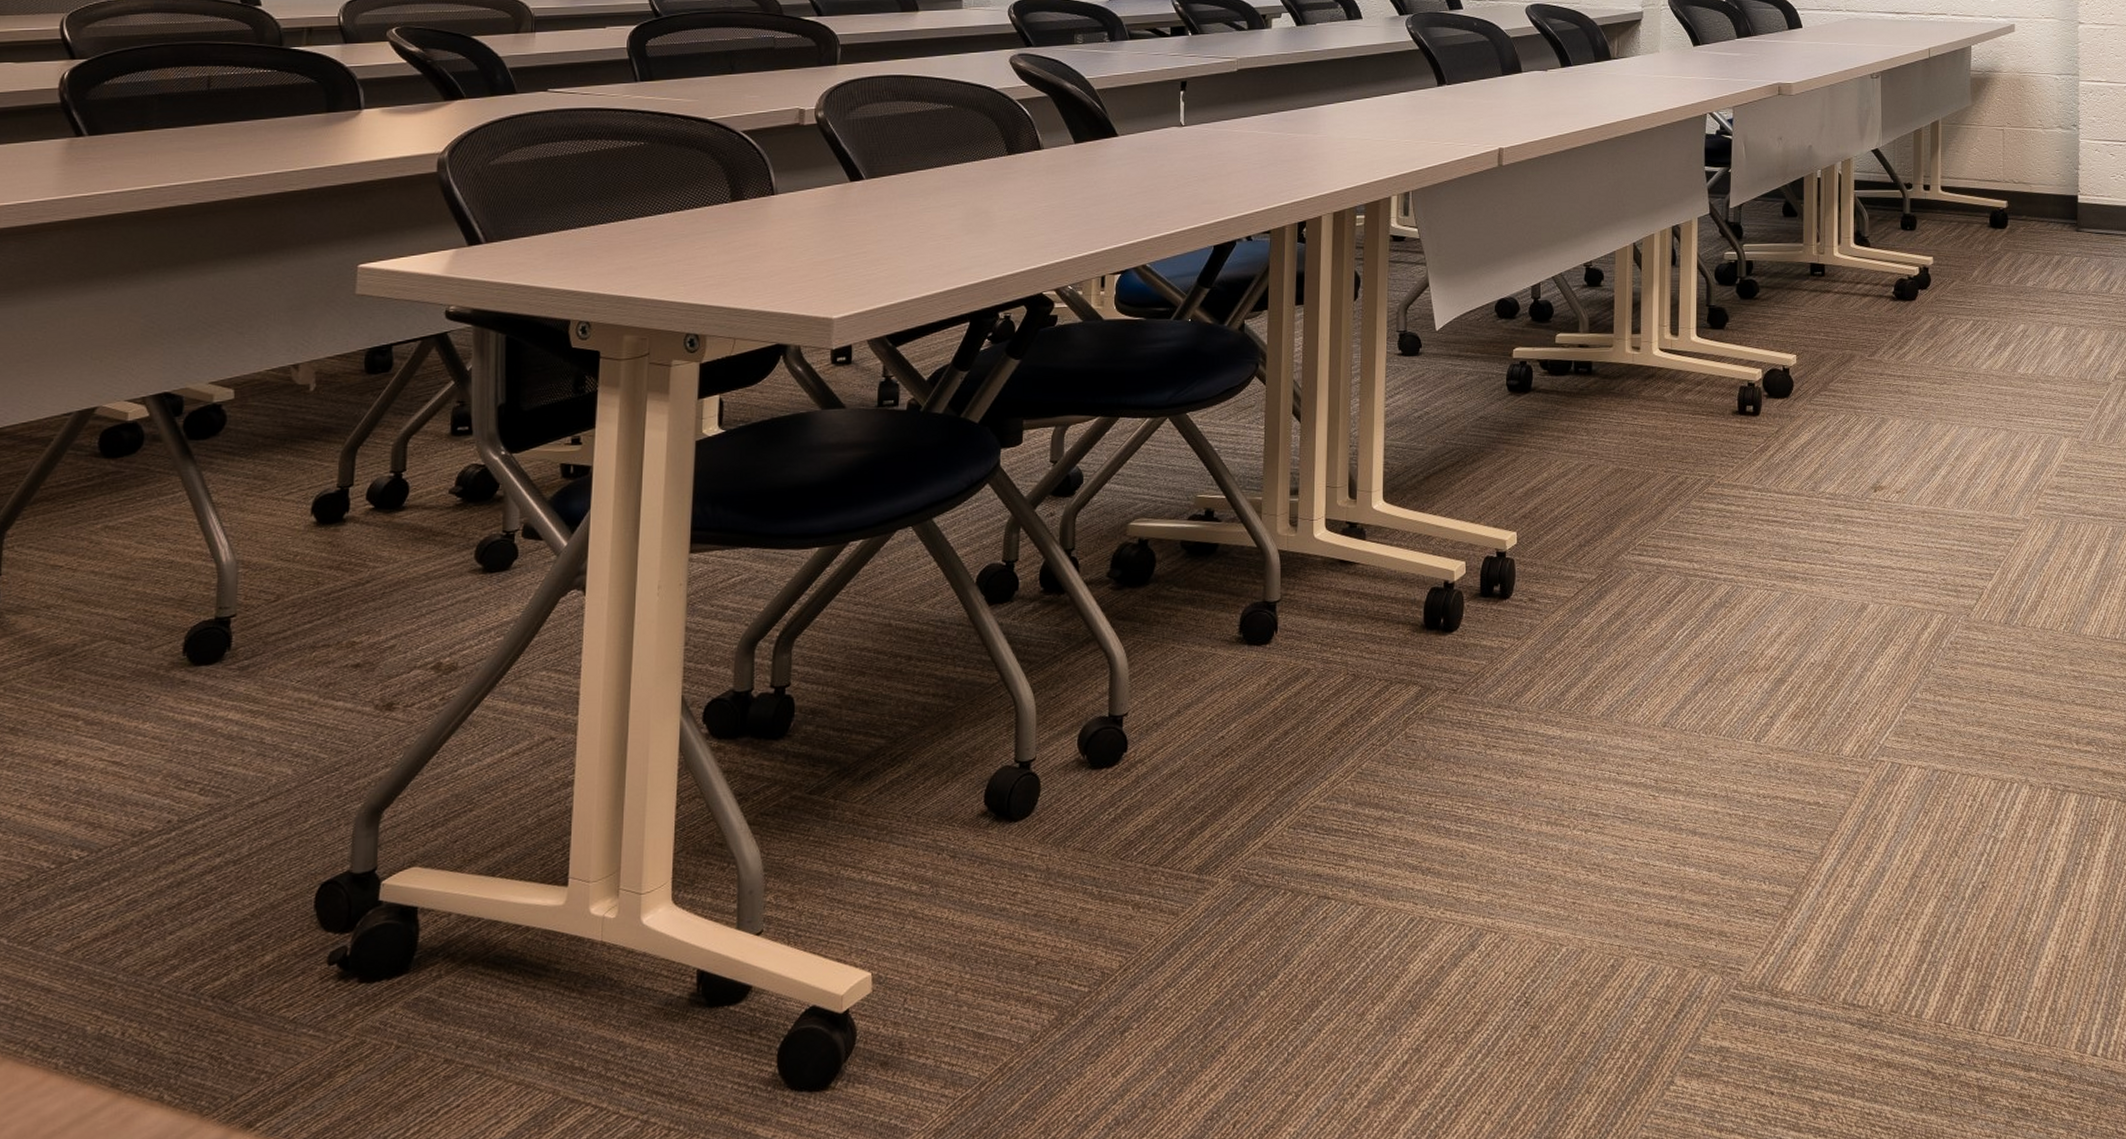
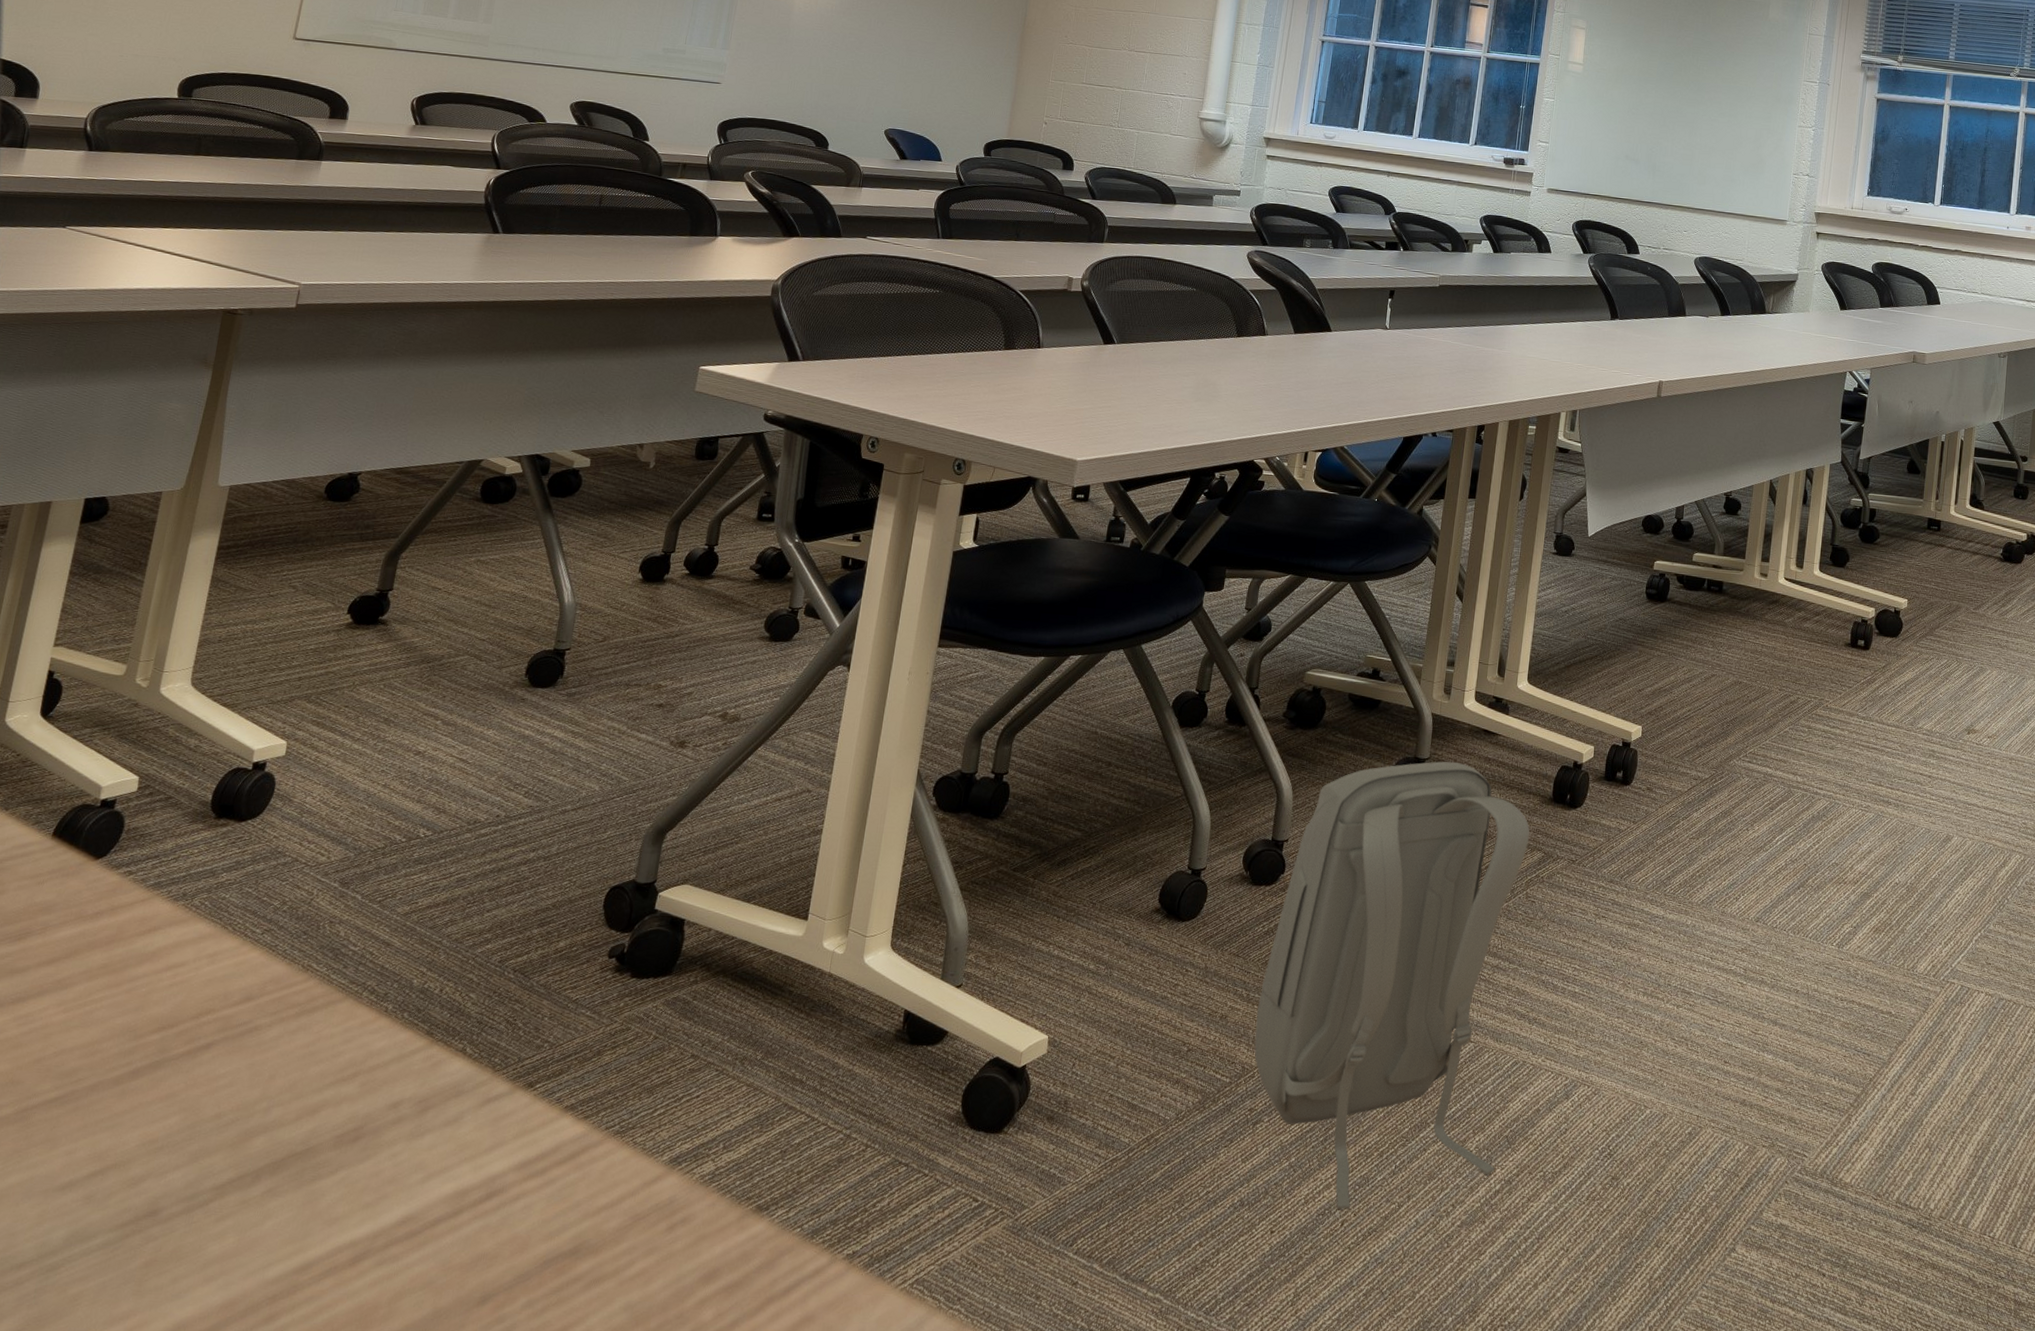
backpack: none [1112,600,1403,1111] -> present [1254,761,1530,1210]

